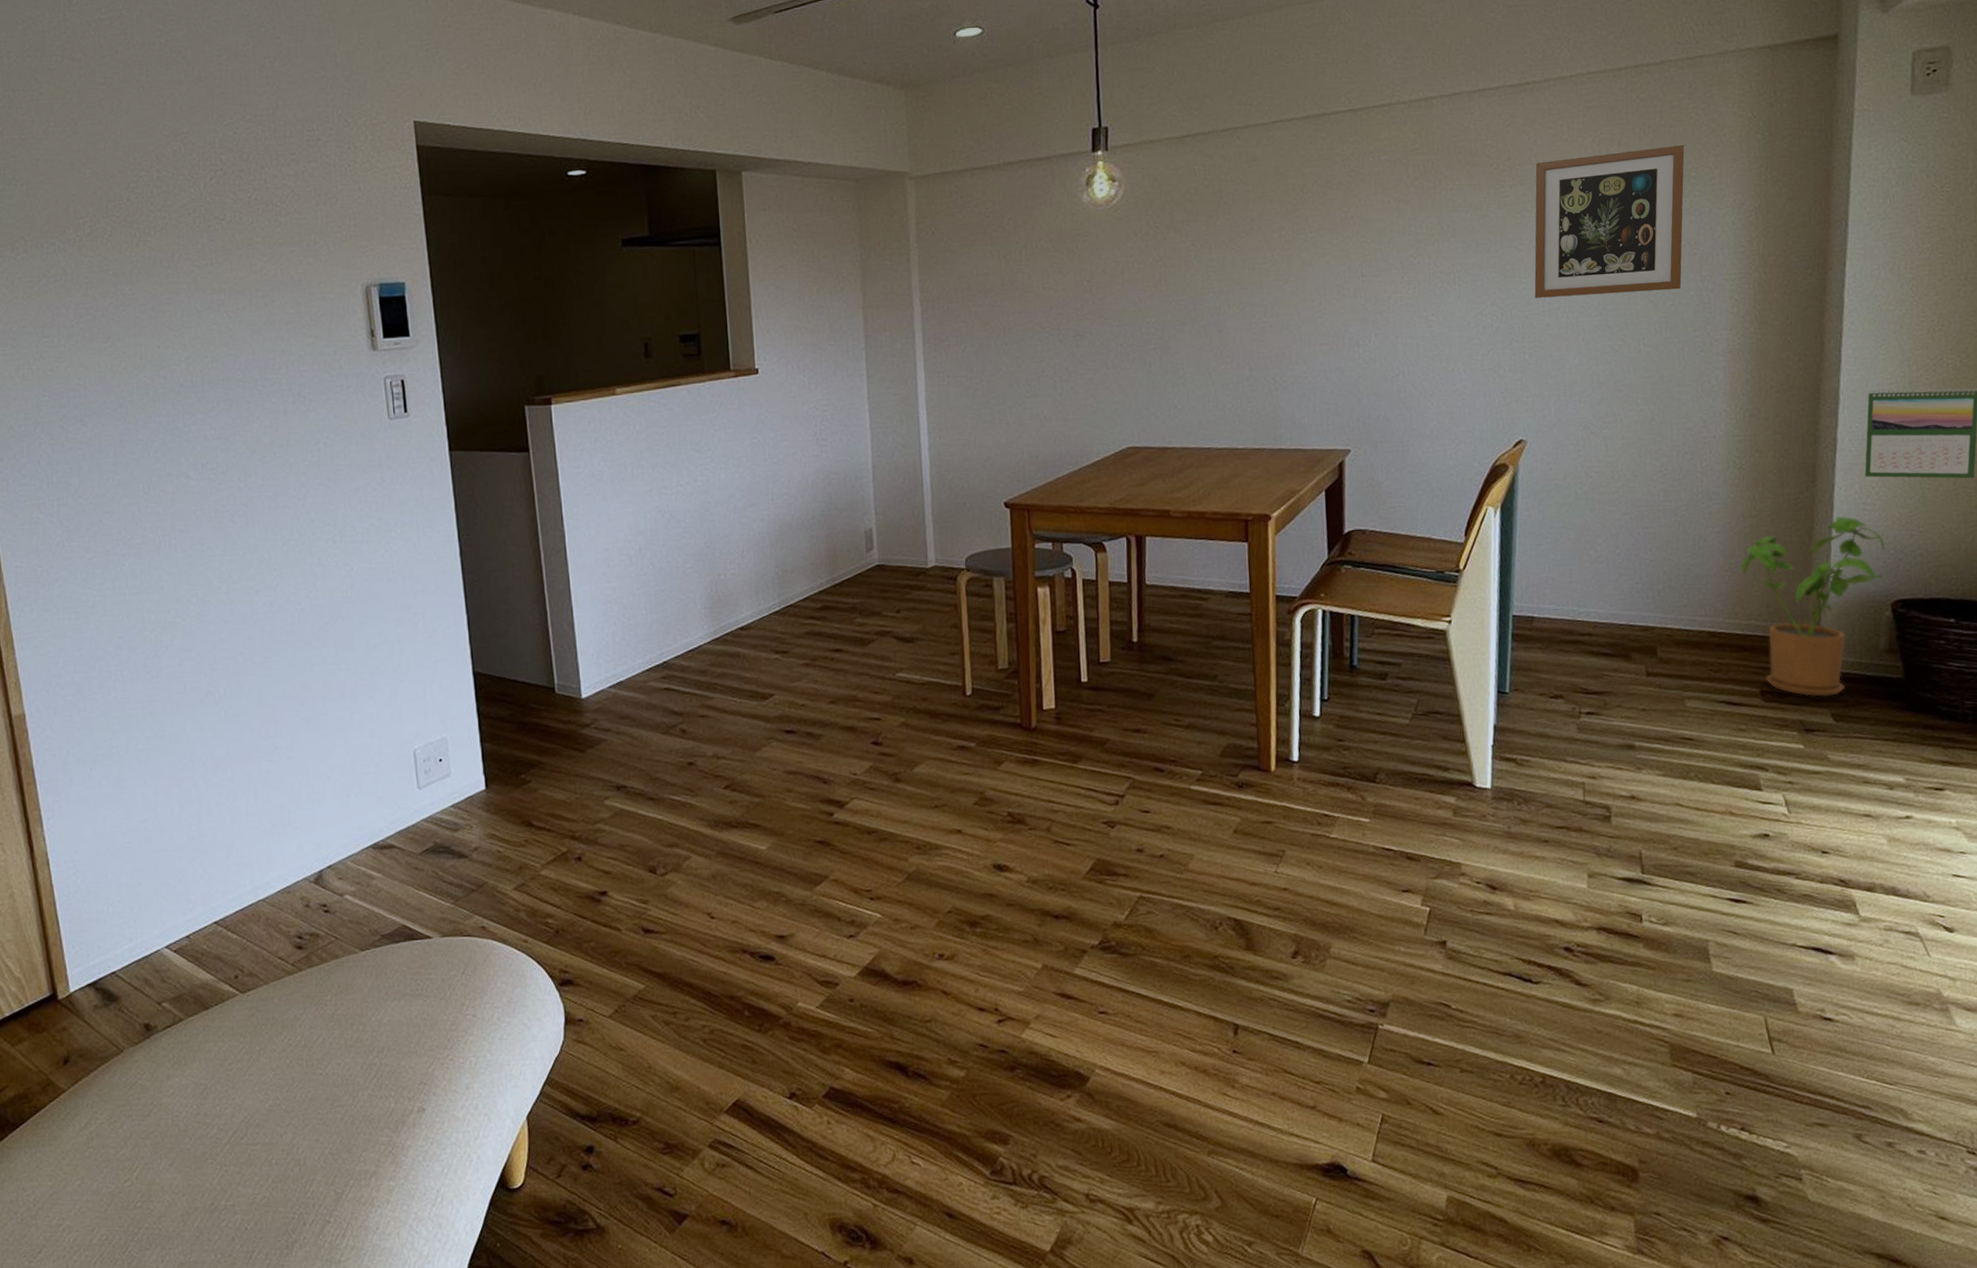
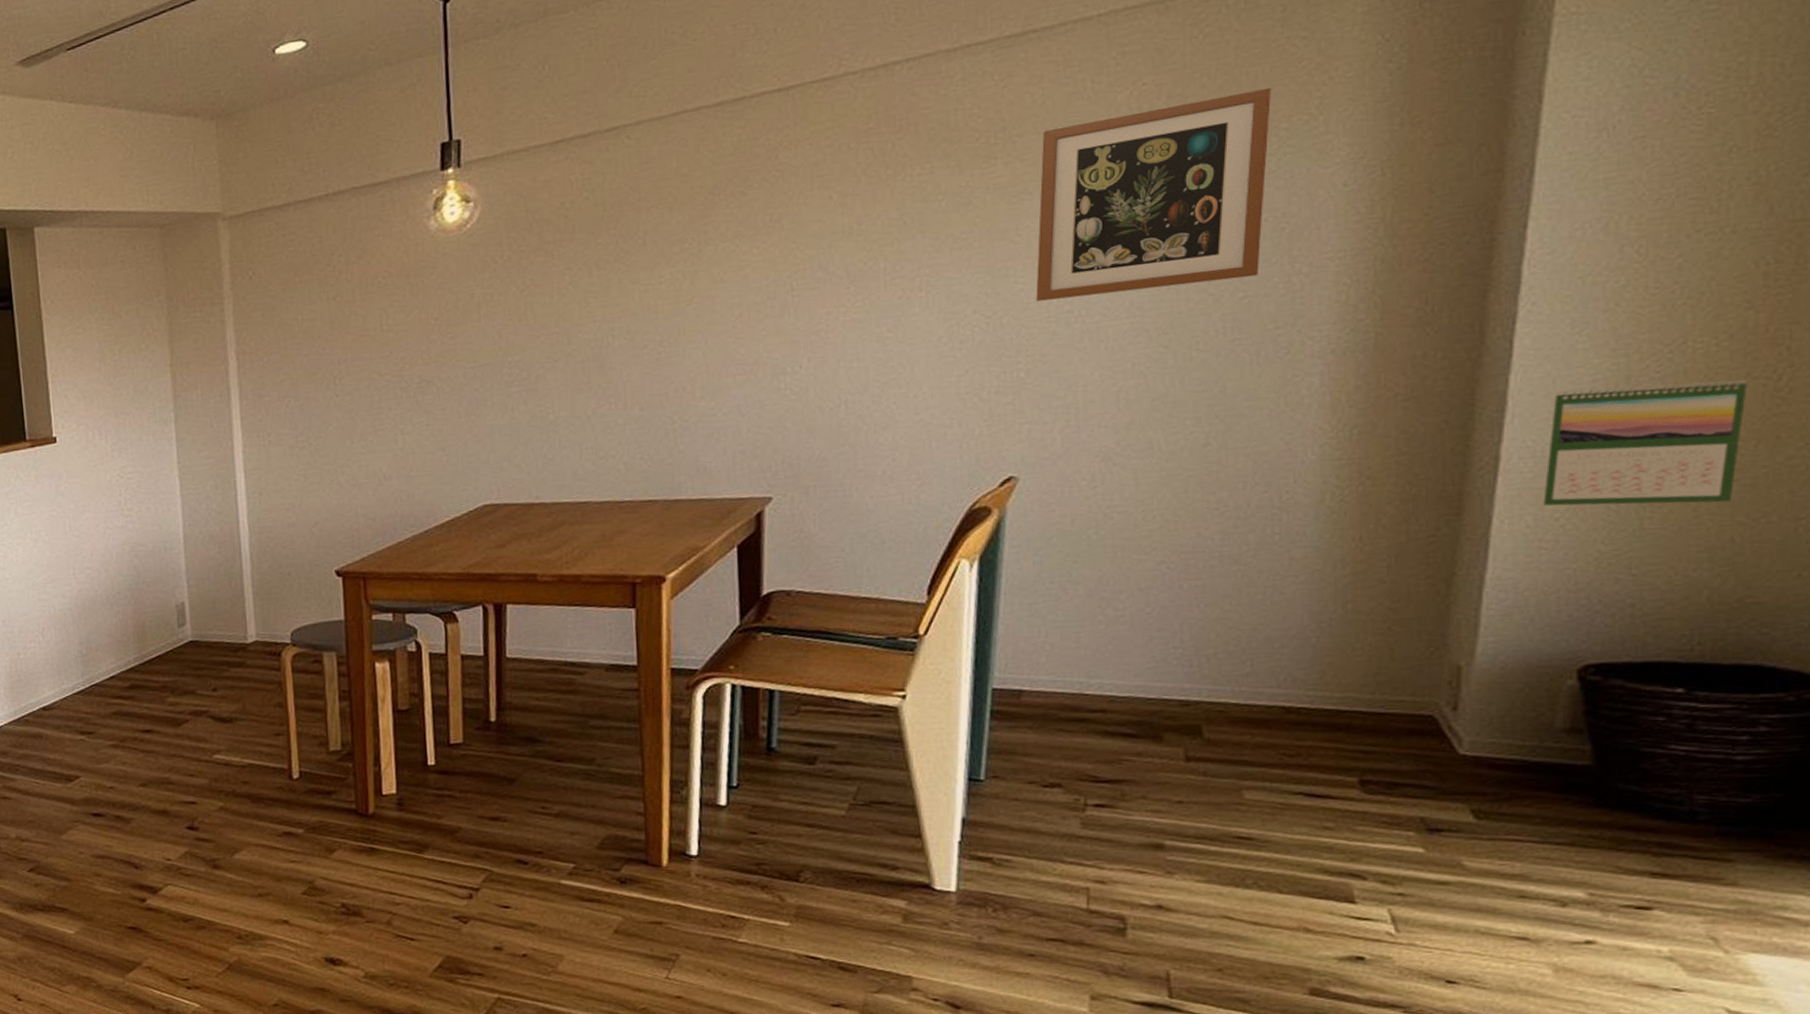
house plant: present [1740,516,1886,697] -> none [1335,557,1573,789]

